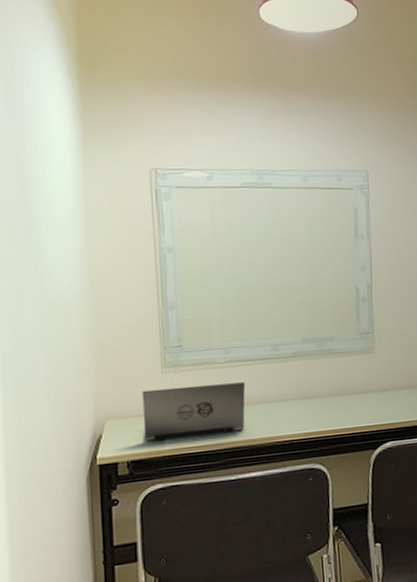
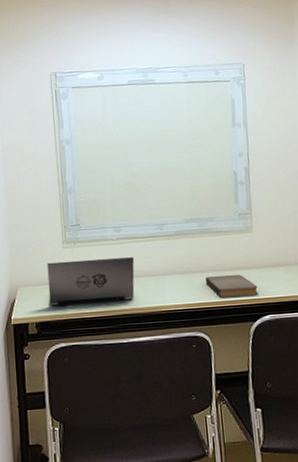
book: none [323,399,380,424] -> present [205,275,259,297]

